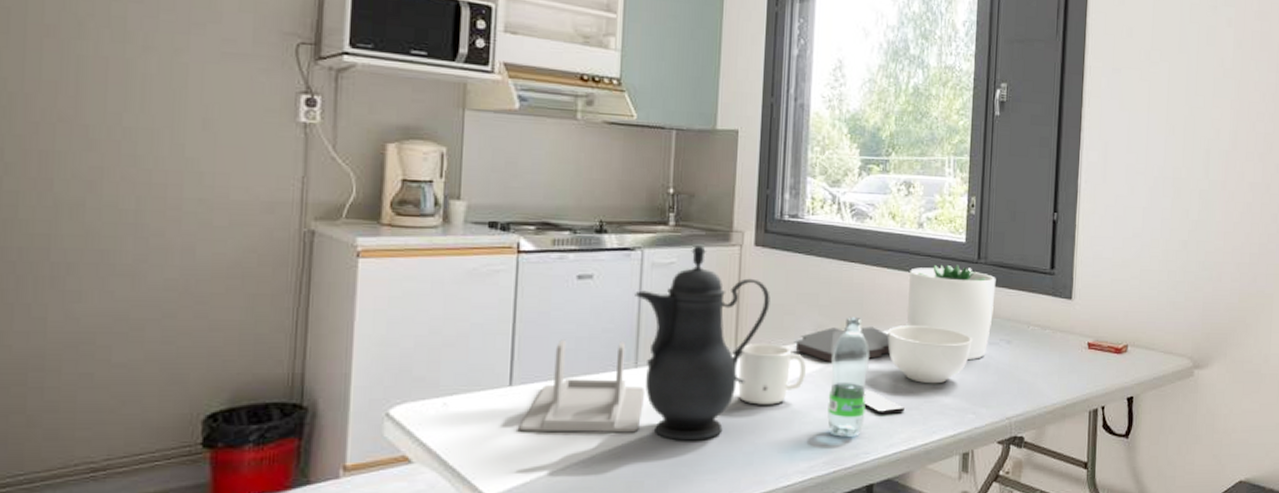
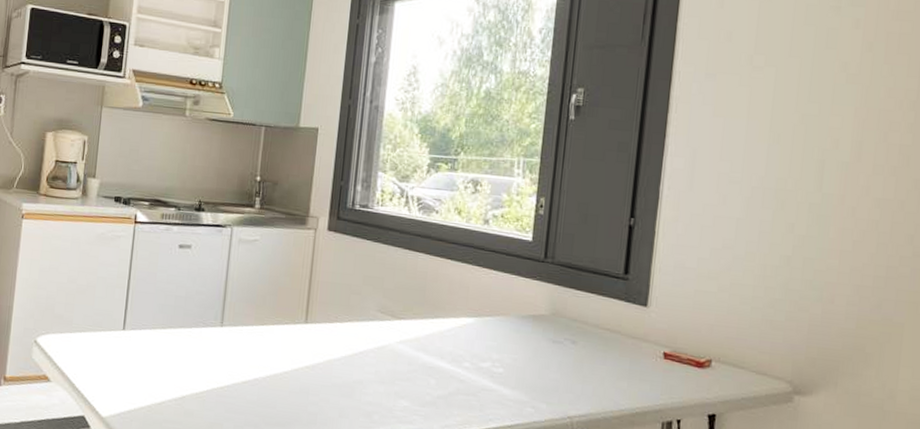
napkin holder: present [519,339,646,432] -> none [128,296,228,381]
coffeepot: present [635,244,770,440] -> none [224,226,339,396]
mug: present [738,344,807,405] -> none [306,317,370,374]
papers: present [794,326,890,363] -> none [359,310,450,343]
bottle: present [827,316,869,438] -> none [386,301,430,413]
phone: present [864,390,905,415] -> none [422,371,462,397]
bowl: present [887,326,973,384] -> none [448,314,535,375]
planter: present [906,264,996,359] -> none [467,260,563,355]

